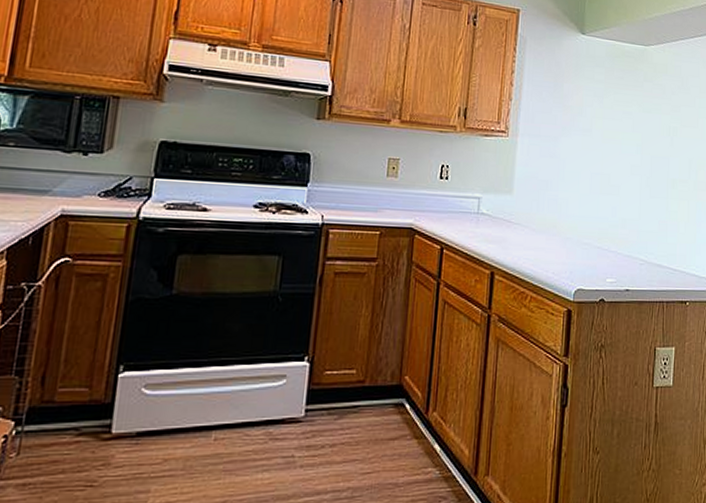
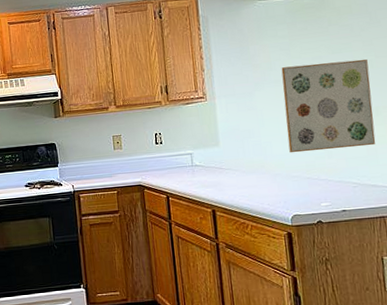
wall art: none [585,116,673,221] -> present [281,59,376,153]

